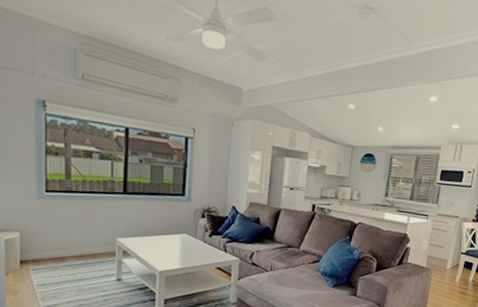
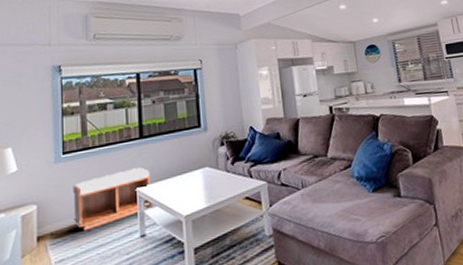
bench: none [55,220,131,265] -> present [73,167,152,231]

